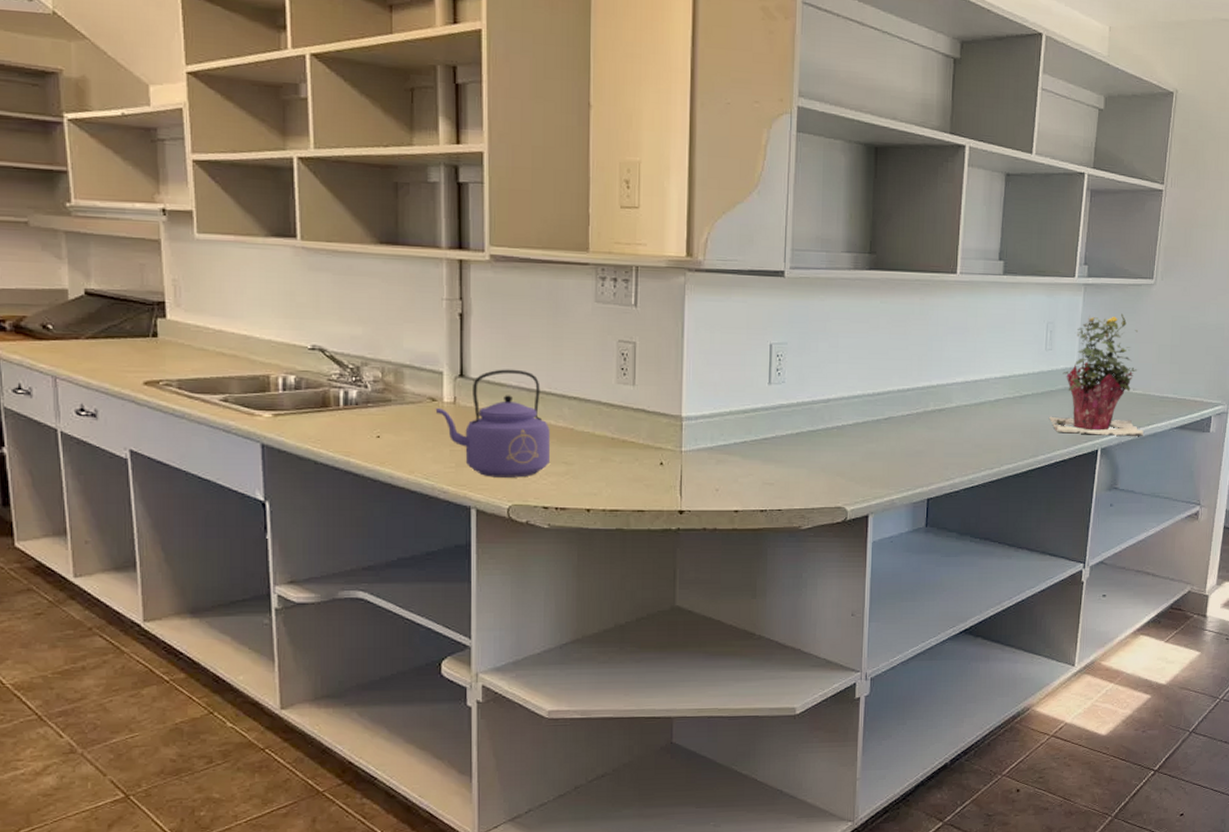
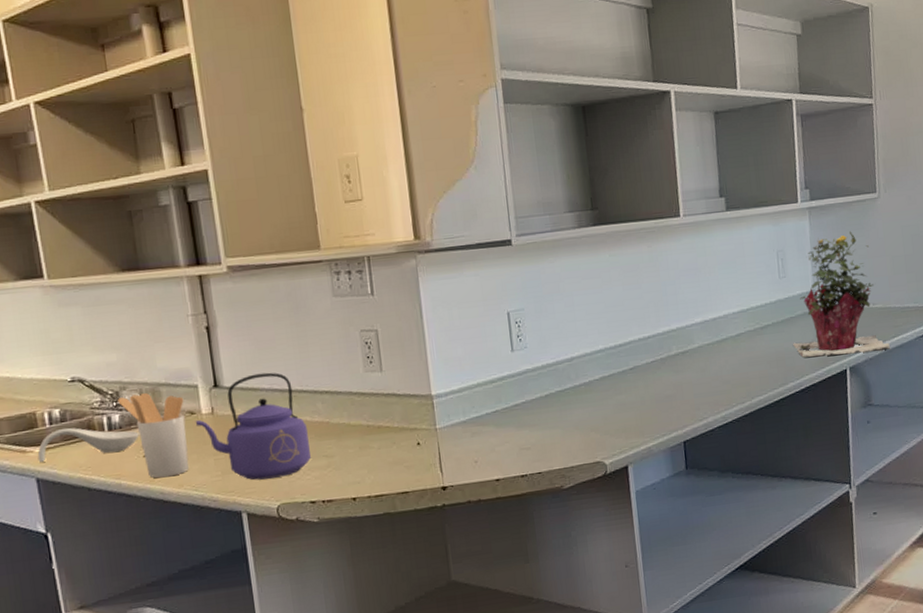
spoon rest: none [266,396,375,429] -> present [37,427,139,462]
utensil holder: none [358,371,427,462] -> present [118,392,190,478]

